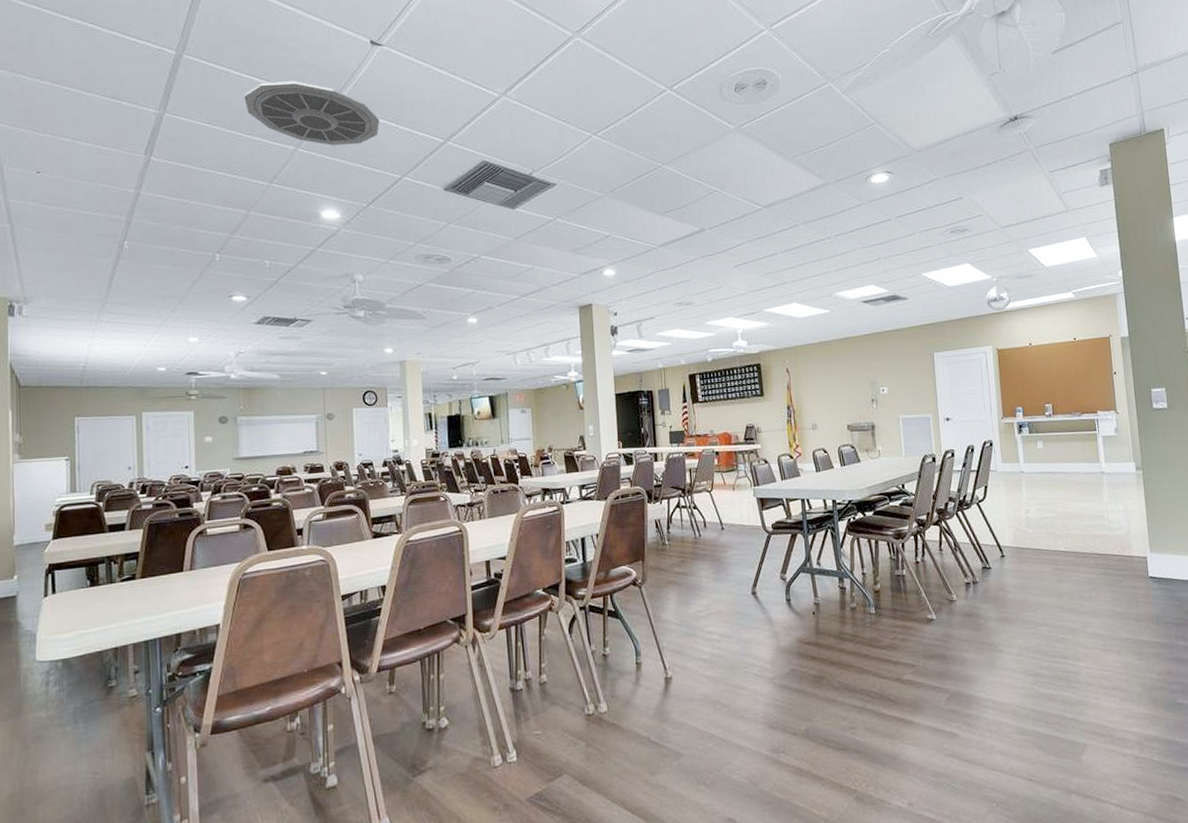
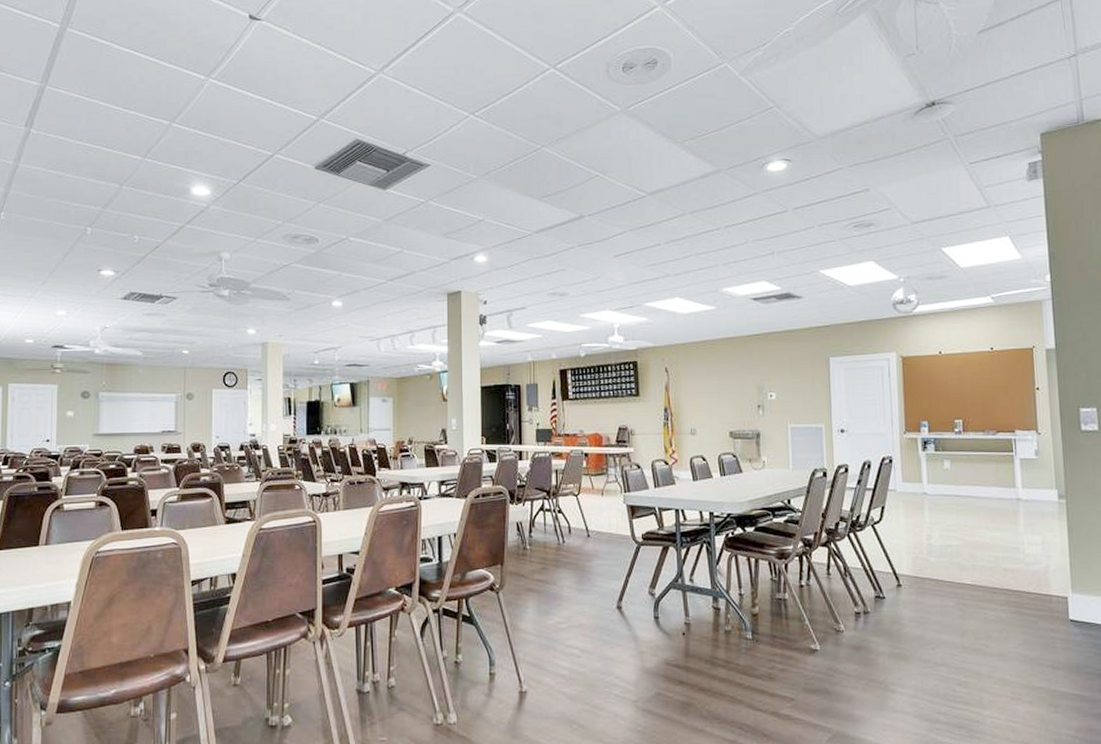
ceiling vent: present [244,81,379,146] -> none [123,55,254,121]

